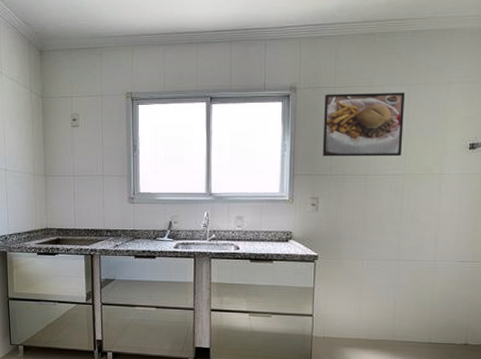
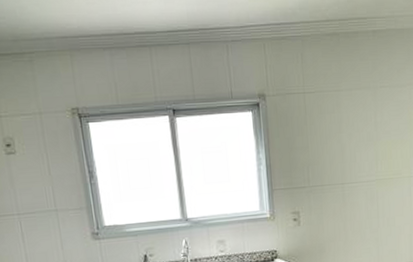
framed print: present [322,92,406,157] -> none [295,95,374,168]

